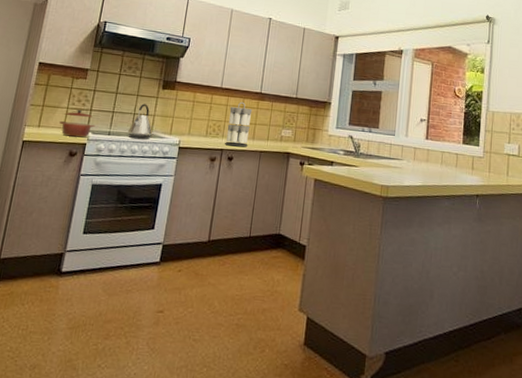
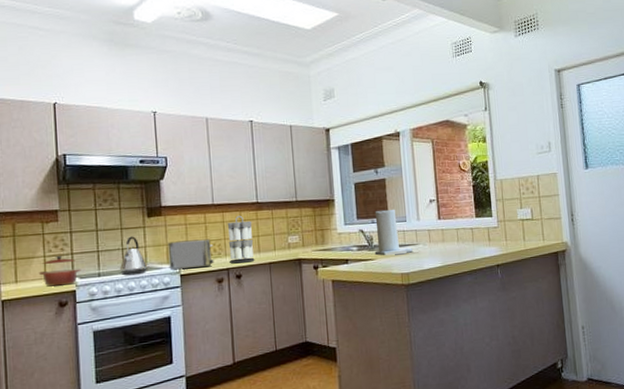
toaster: none [169,115,214,145] -> present [168,238,214,271]
paper towel: none [359,121,396,167] -> present [374,209,413,256]

